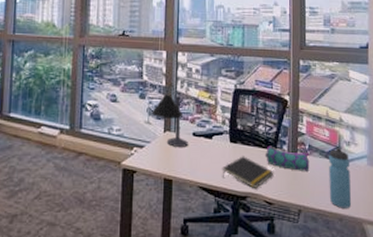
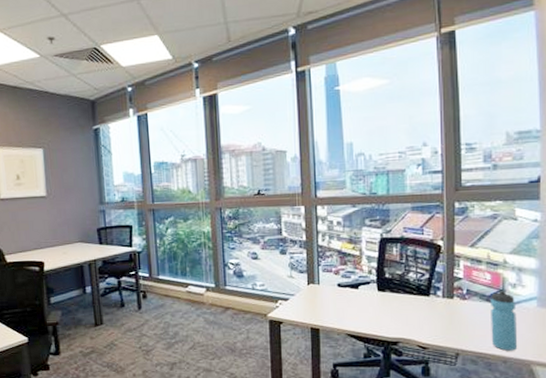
desk lamp: present [151,83,188,147] -> none [294,237,333,298]
notepad: present [223,156,274,188] -> none [371,303,428,334]
pencil case: present [265,146,310,173] -> none [416,292,468,317]

